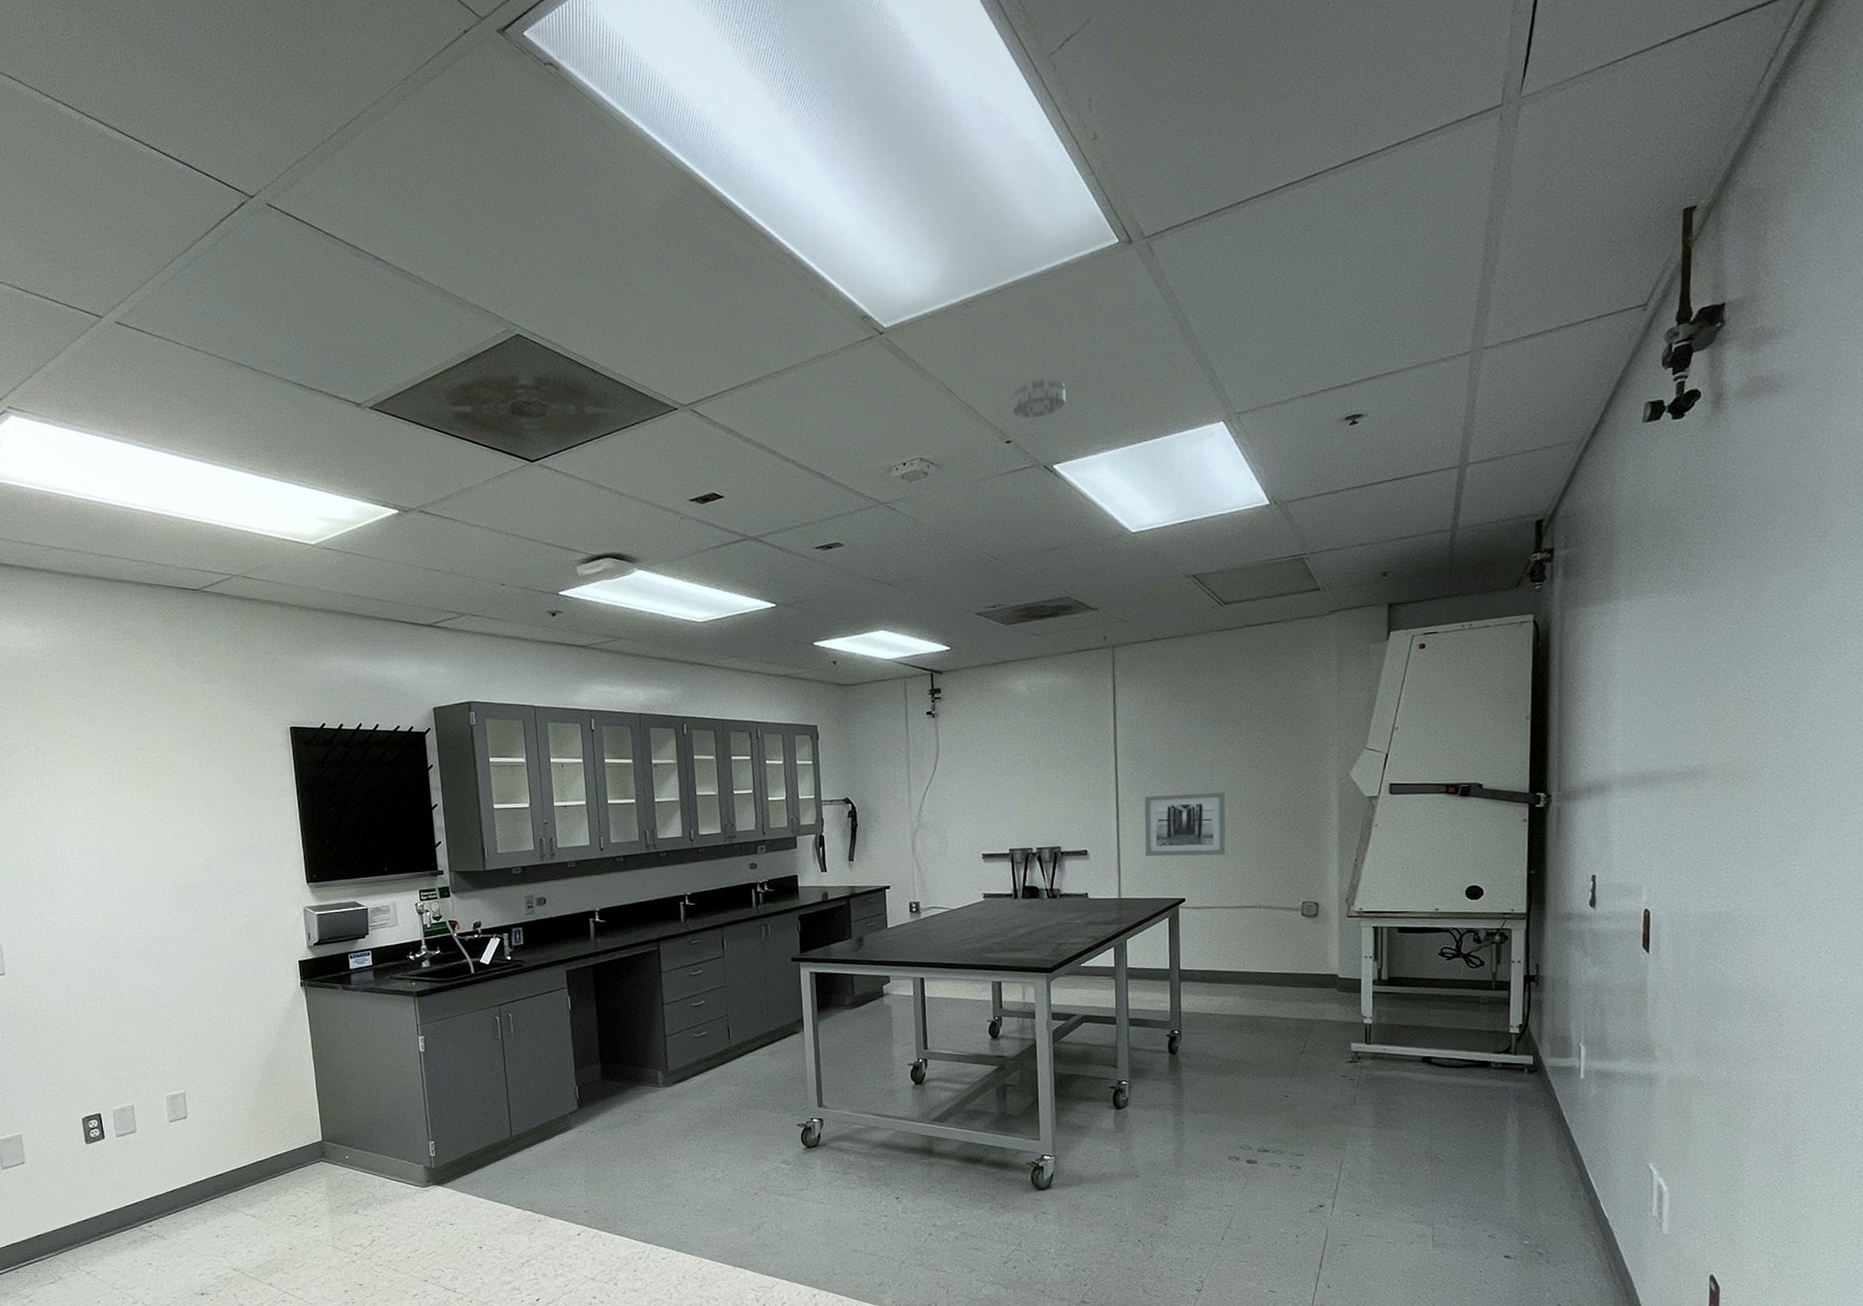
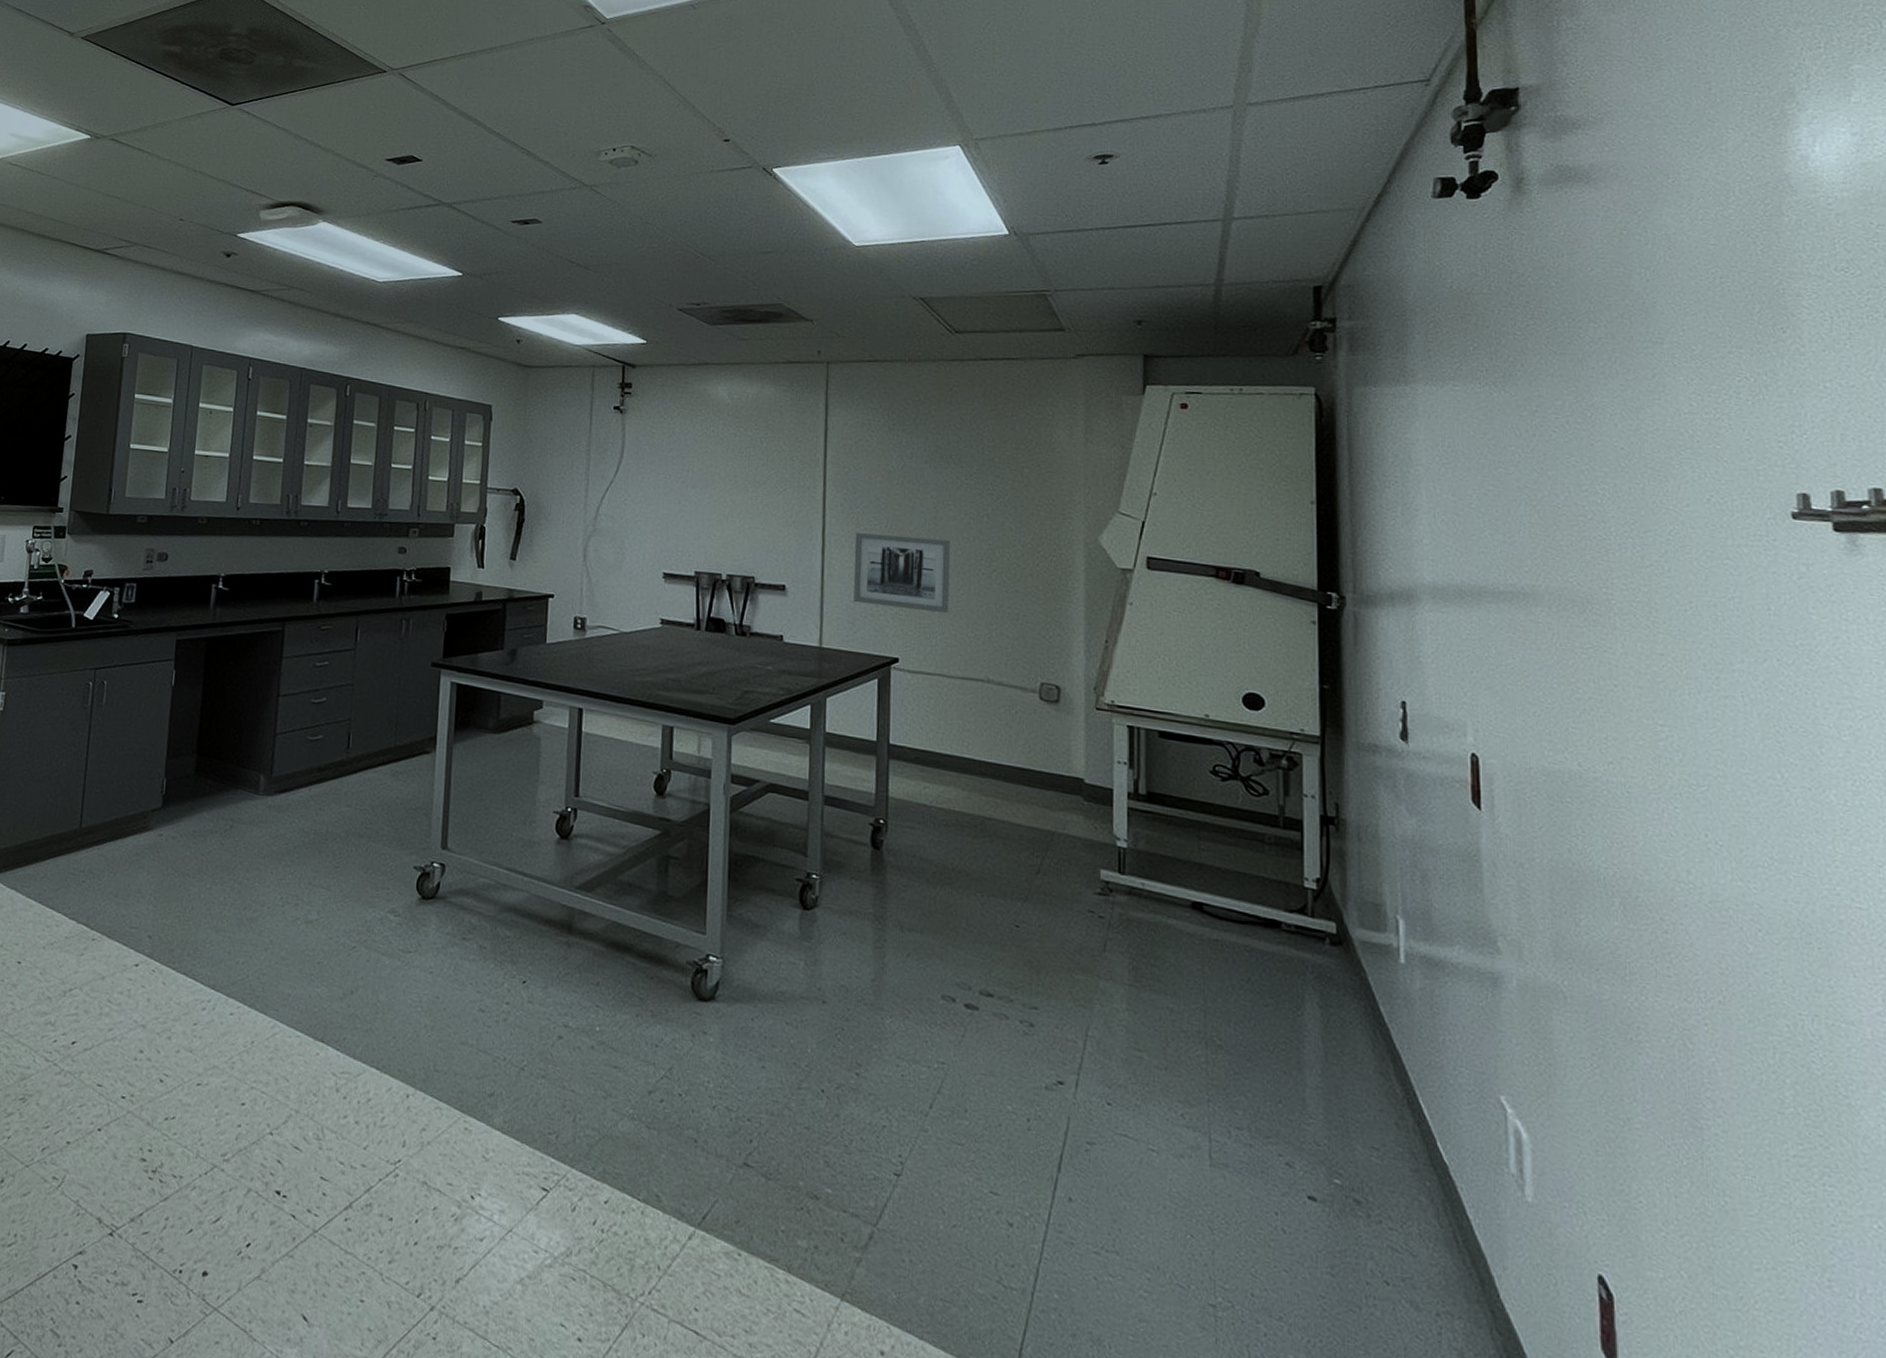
smoke detector: present [1011,377,1066,419] -> none [732,82,791,121]

